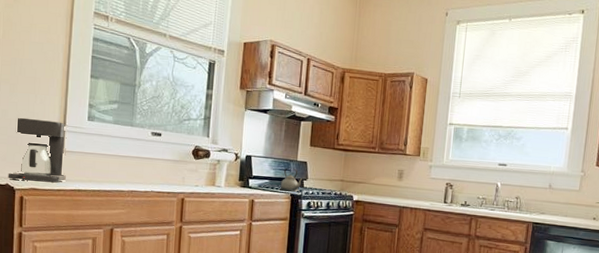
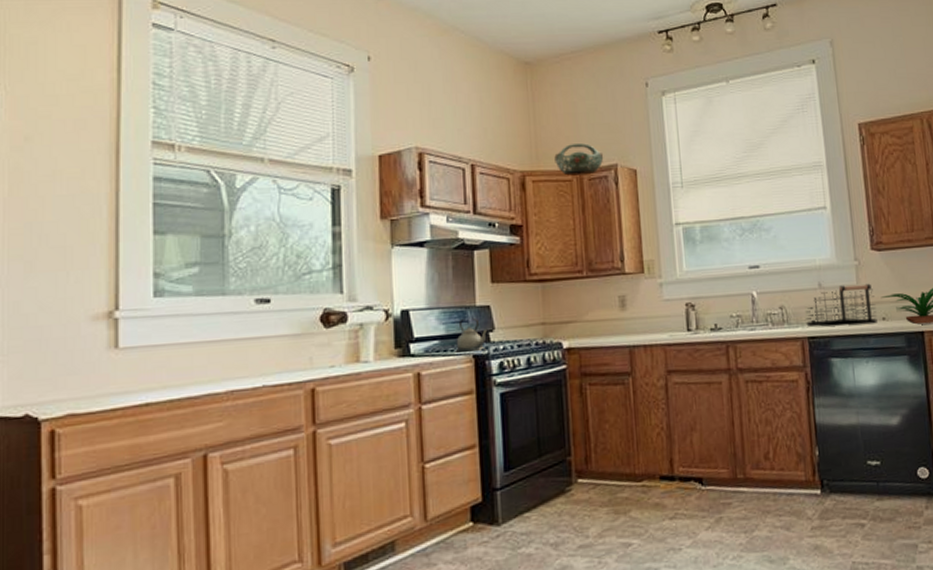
coffee maker: present [7,117,68,183] -> none [27,305,126,407]
decorative basket: none [368,53,405,78] -> present [554,143,604,176]
dish rack: none [533,189,591,222] -> present [805,283,878,328]

